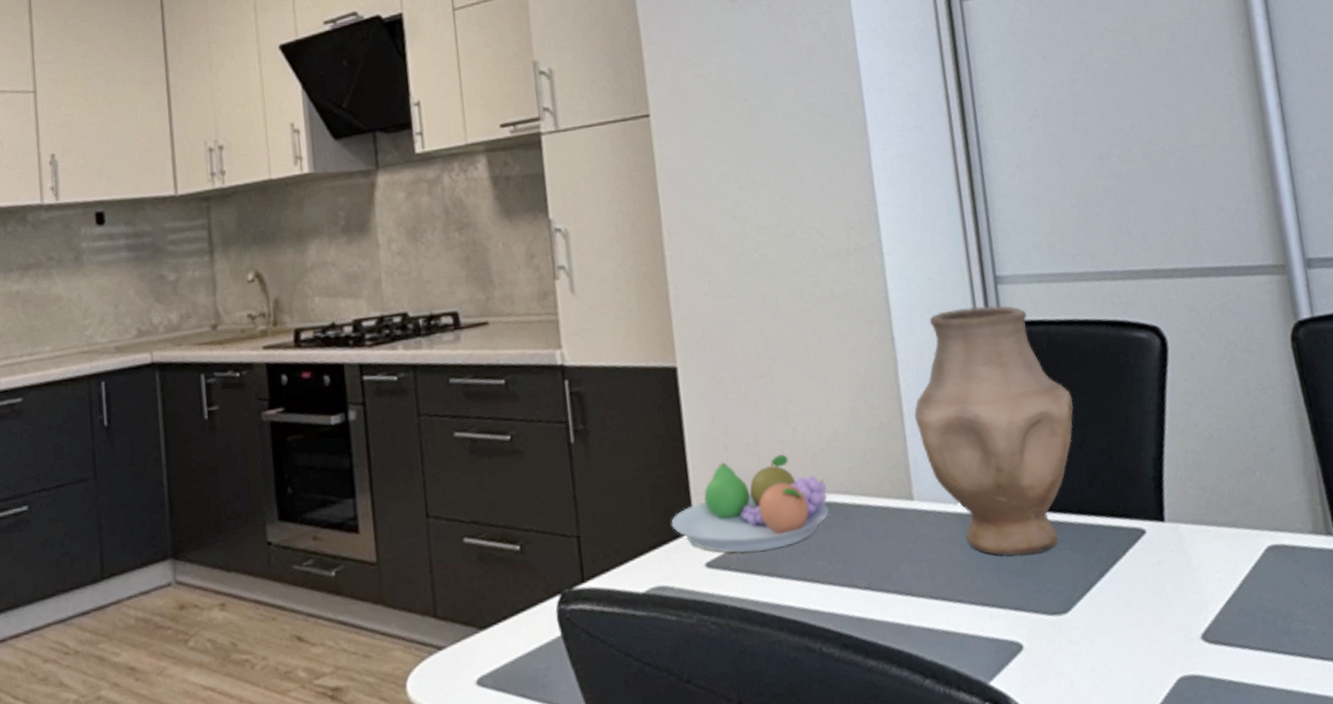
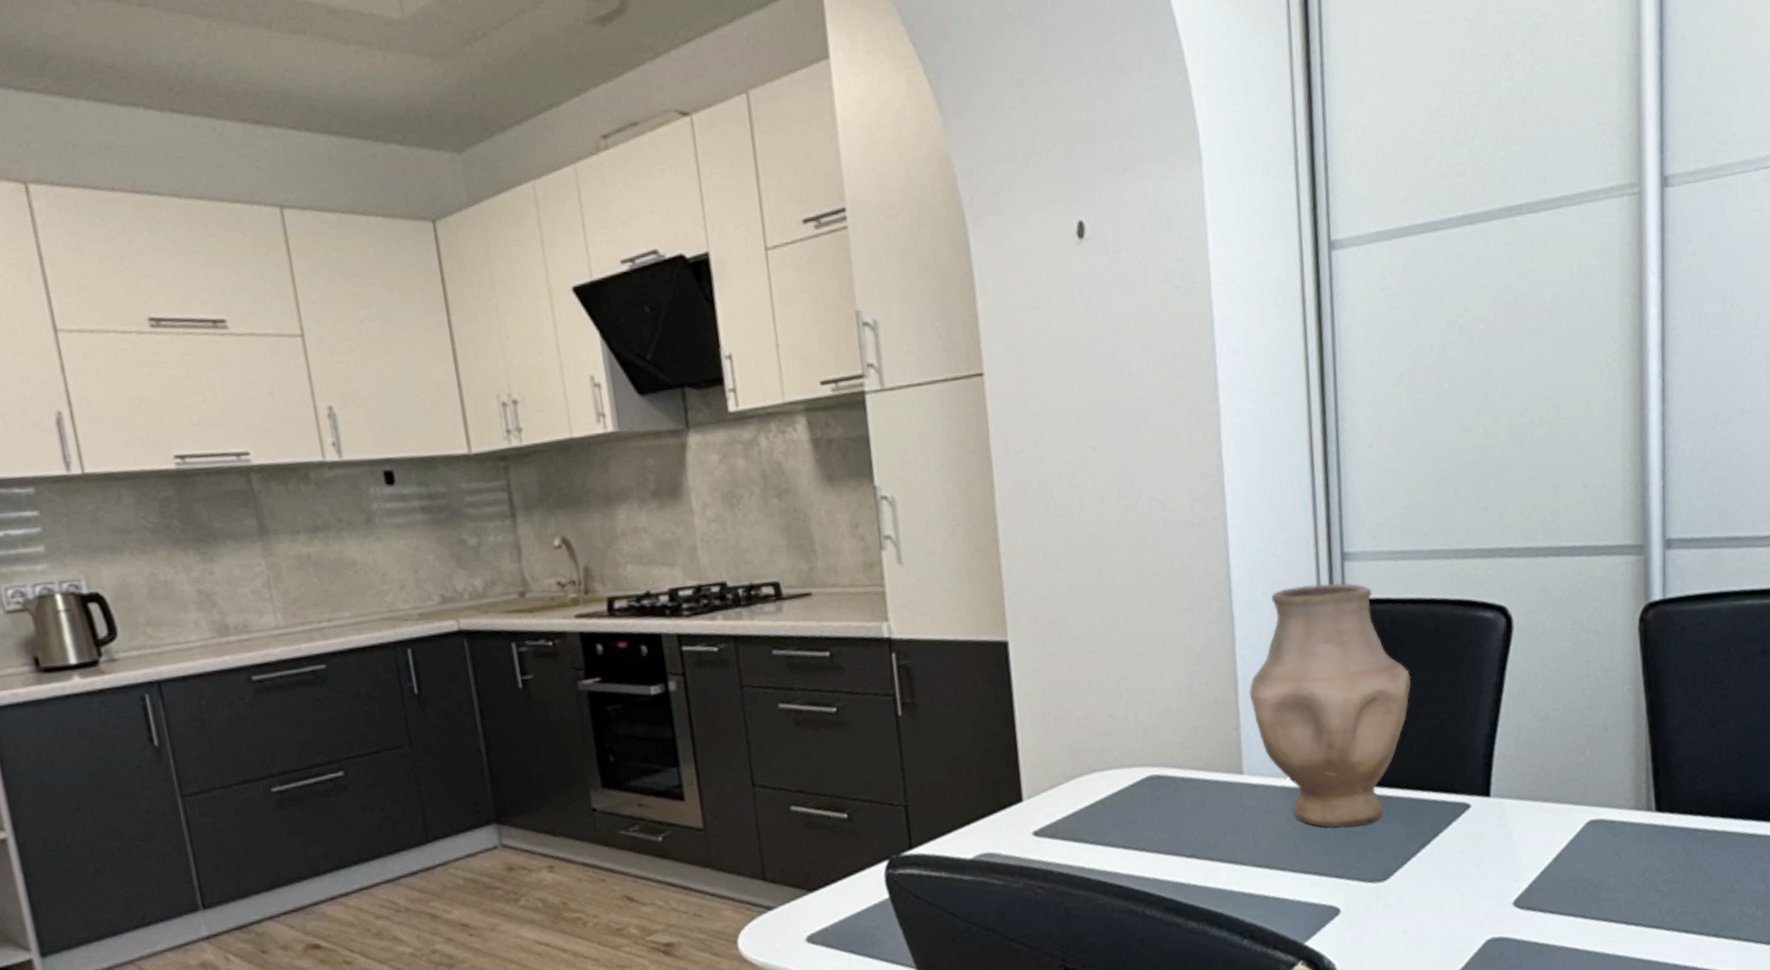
fruit bowl: present [671,453,829,553] -> none [999,728,1158,822]

